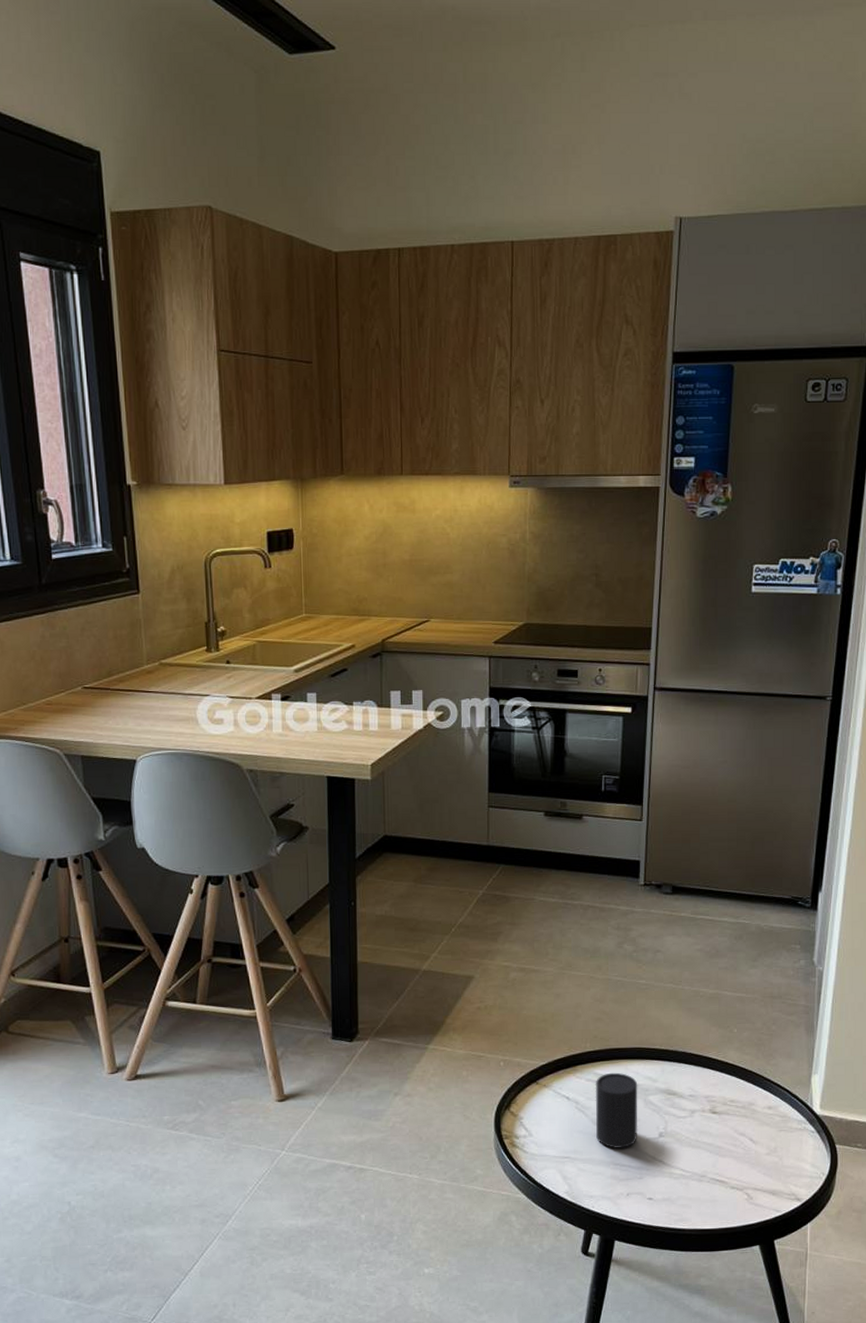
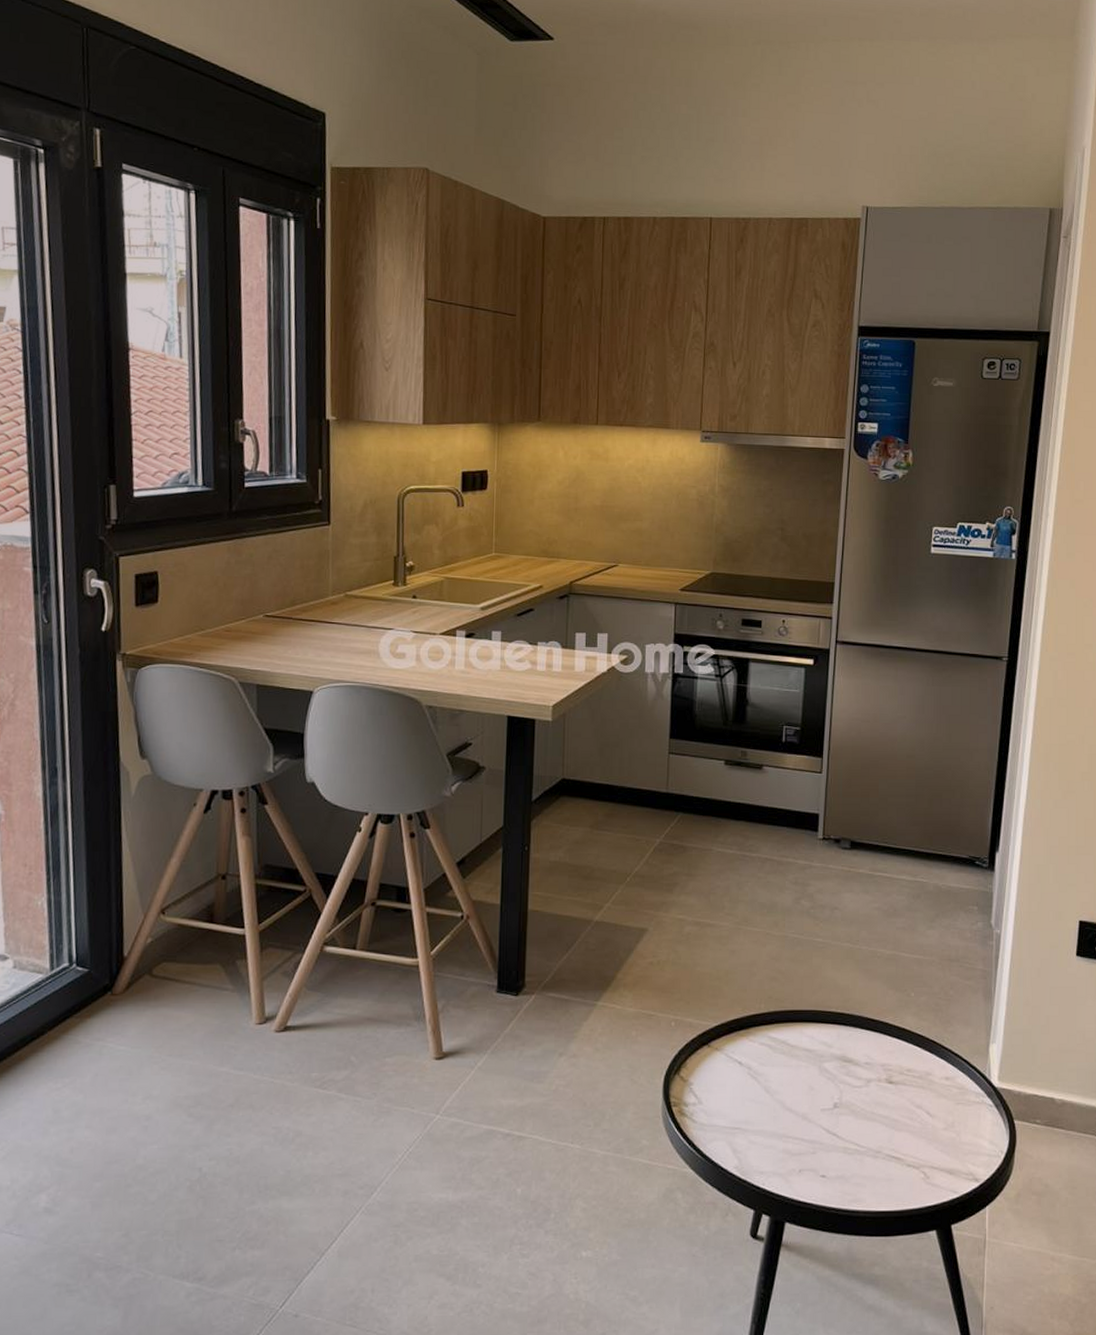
cup: present [595,1072,638,1148] -> none [768,1036,813,1119]

